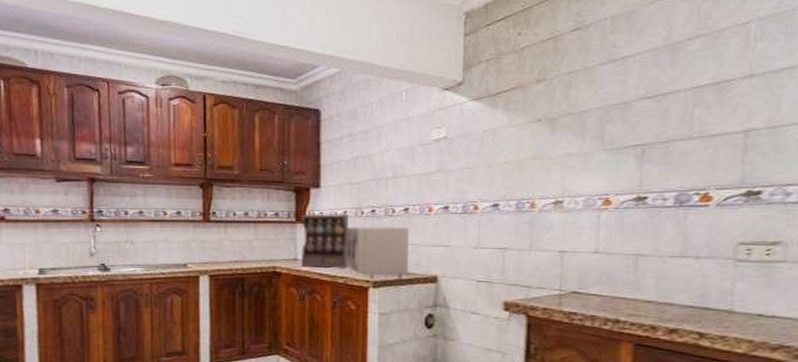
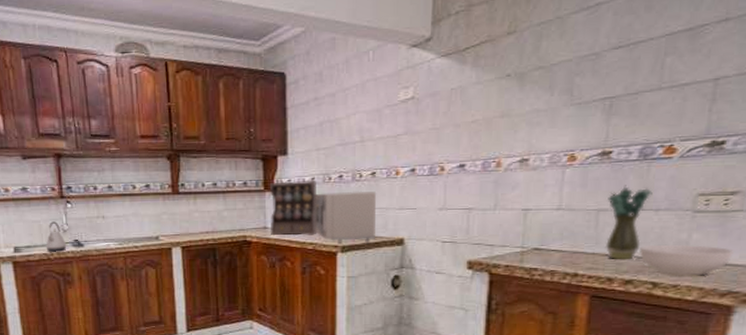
kettle: none [71,244,93,277] -> present [45,221,67,253]
vase: none [646,231,691,308] -> present [605,185,653,260]
bowl: none [681,293,781,328] -> present [639,244,734,276]

